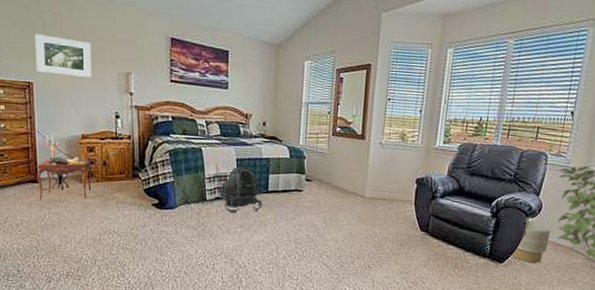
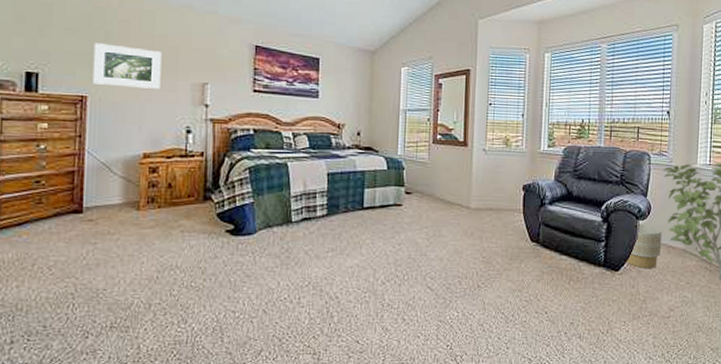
side table: present [37,134,92,201] -> none [81,154,154,235]
backpack: present [219,166,262,214] -> none [307,181,357,236]

